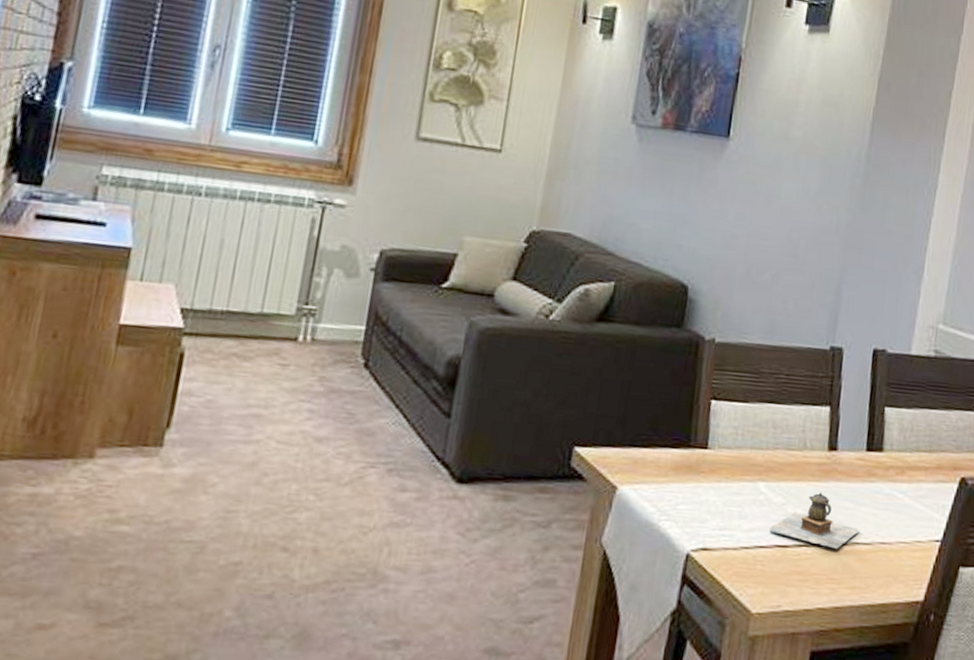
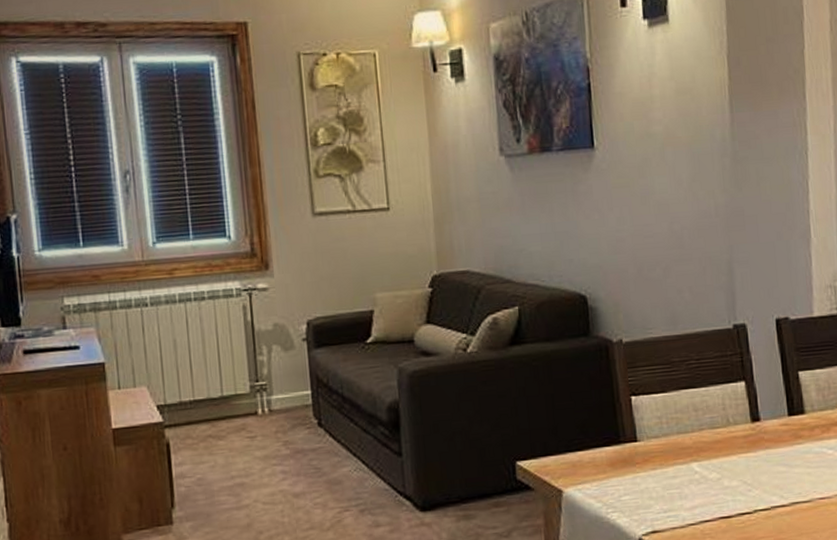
teapot: present [770,492,860,549] -> none [711,462,797,511]

